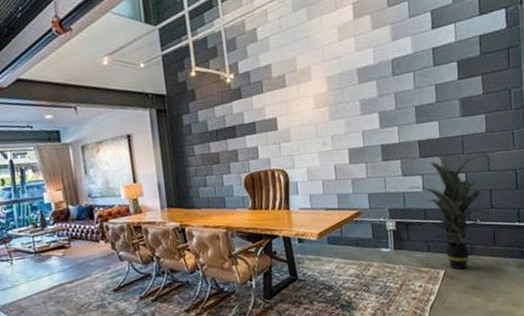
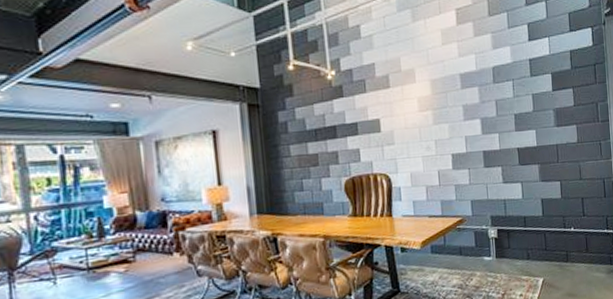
indoor plant: present [407,153,492,270] -> none [508,161,584,278]

